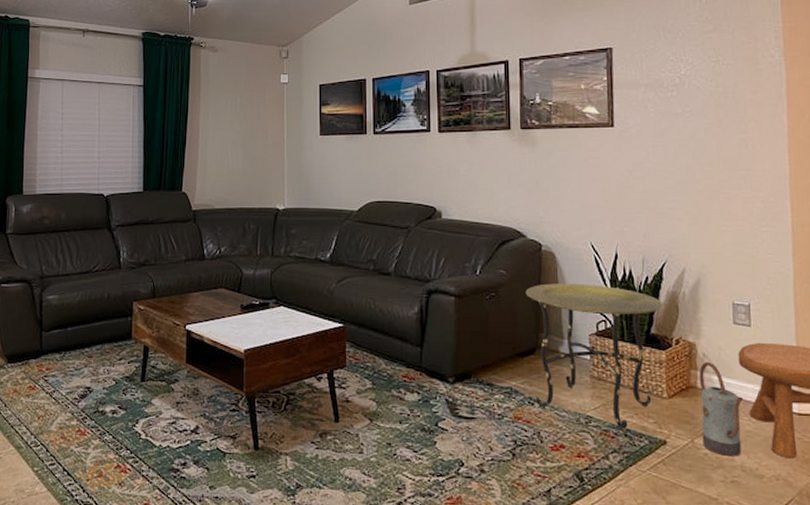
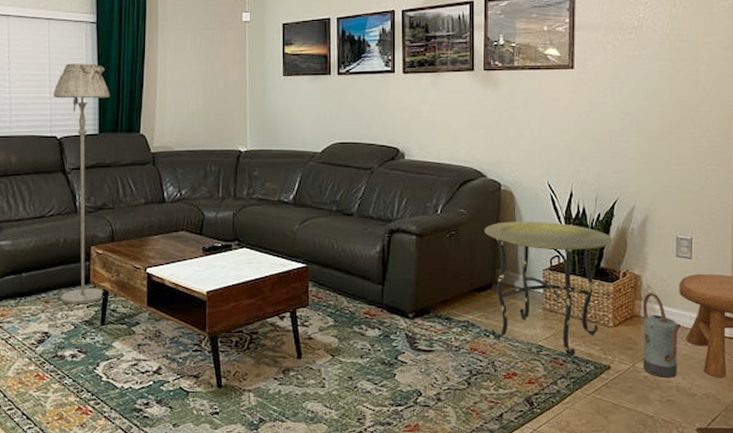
floor lamp: none [102,124,155,360] -> present [53,63,110,304]

